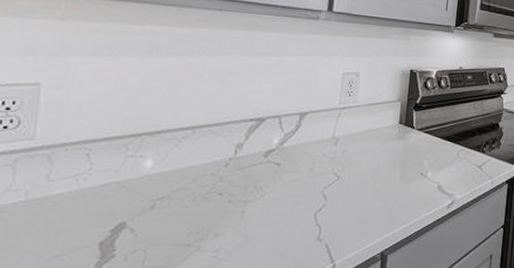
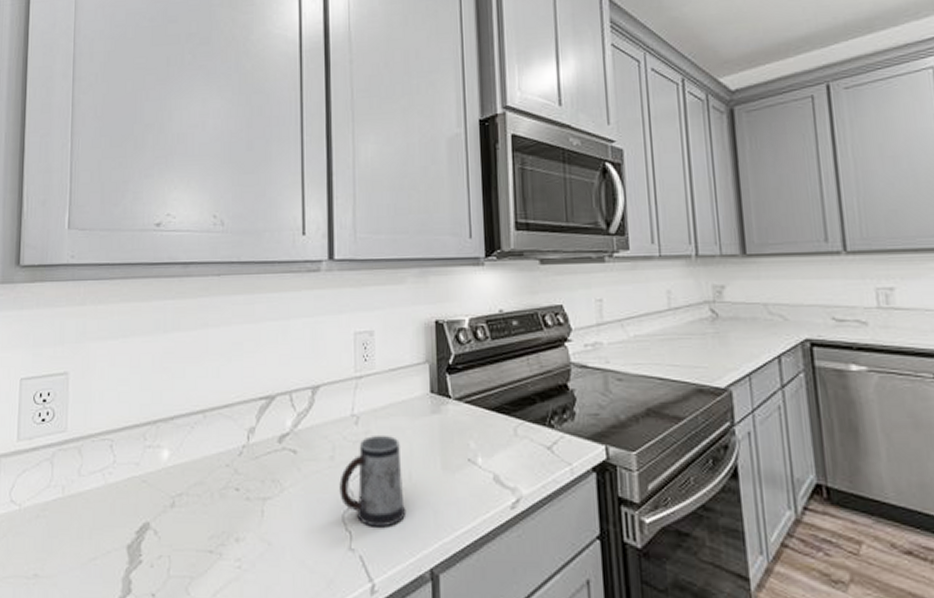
mug: none [314,153,370,223] -> present [339,434,407,527]

